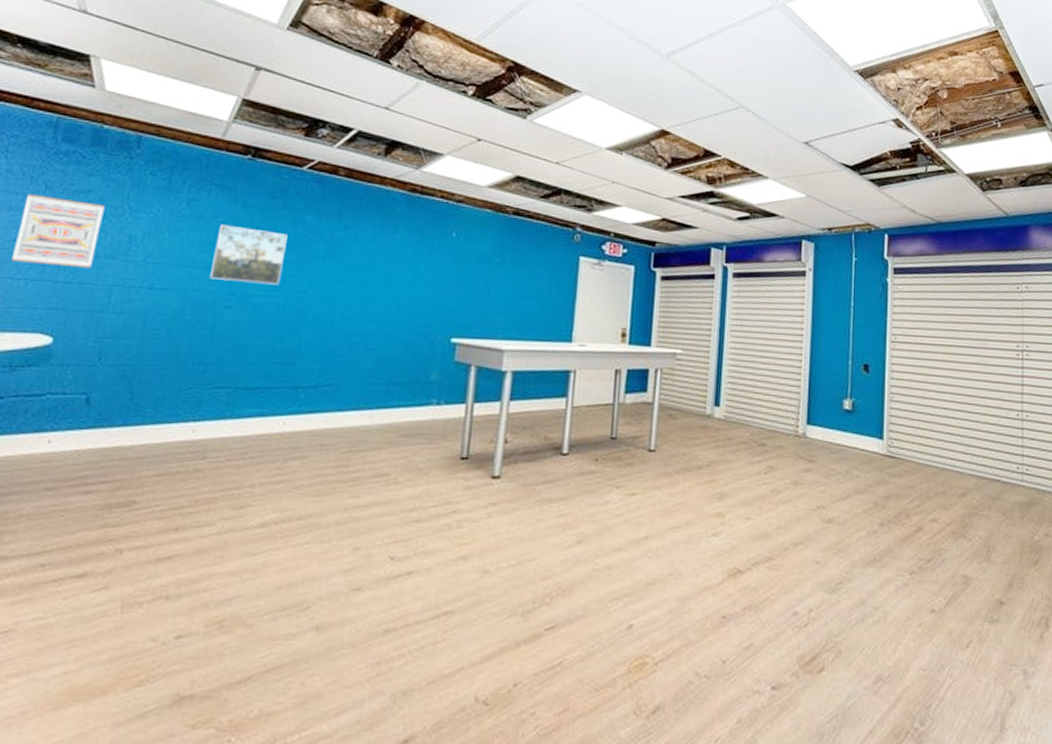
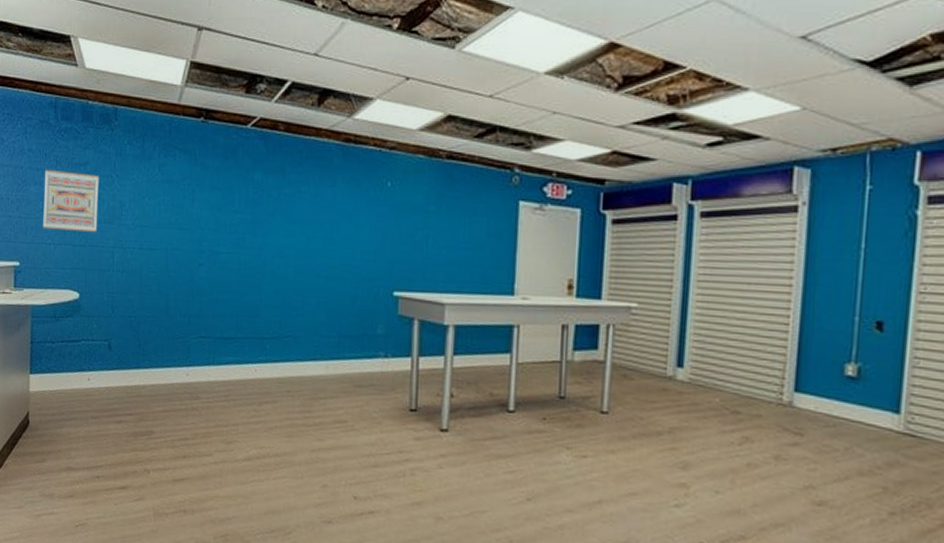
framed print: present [210,224,288,285] -> none [184,187,241,243]

